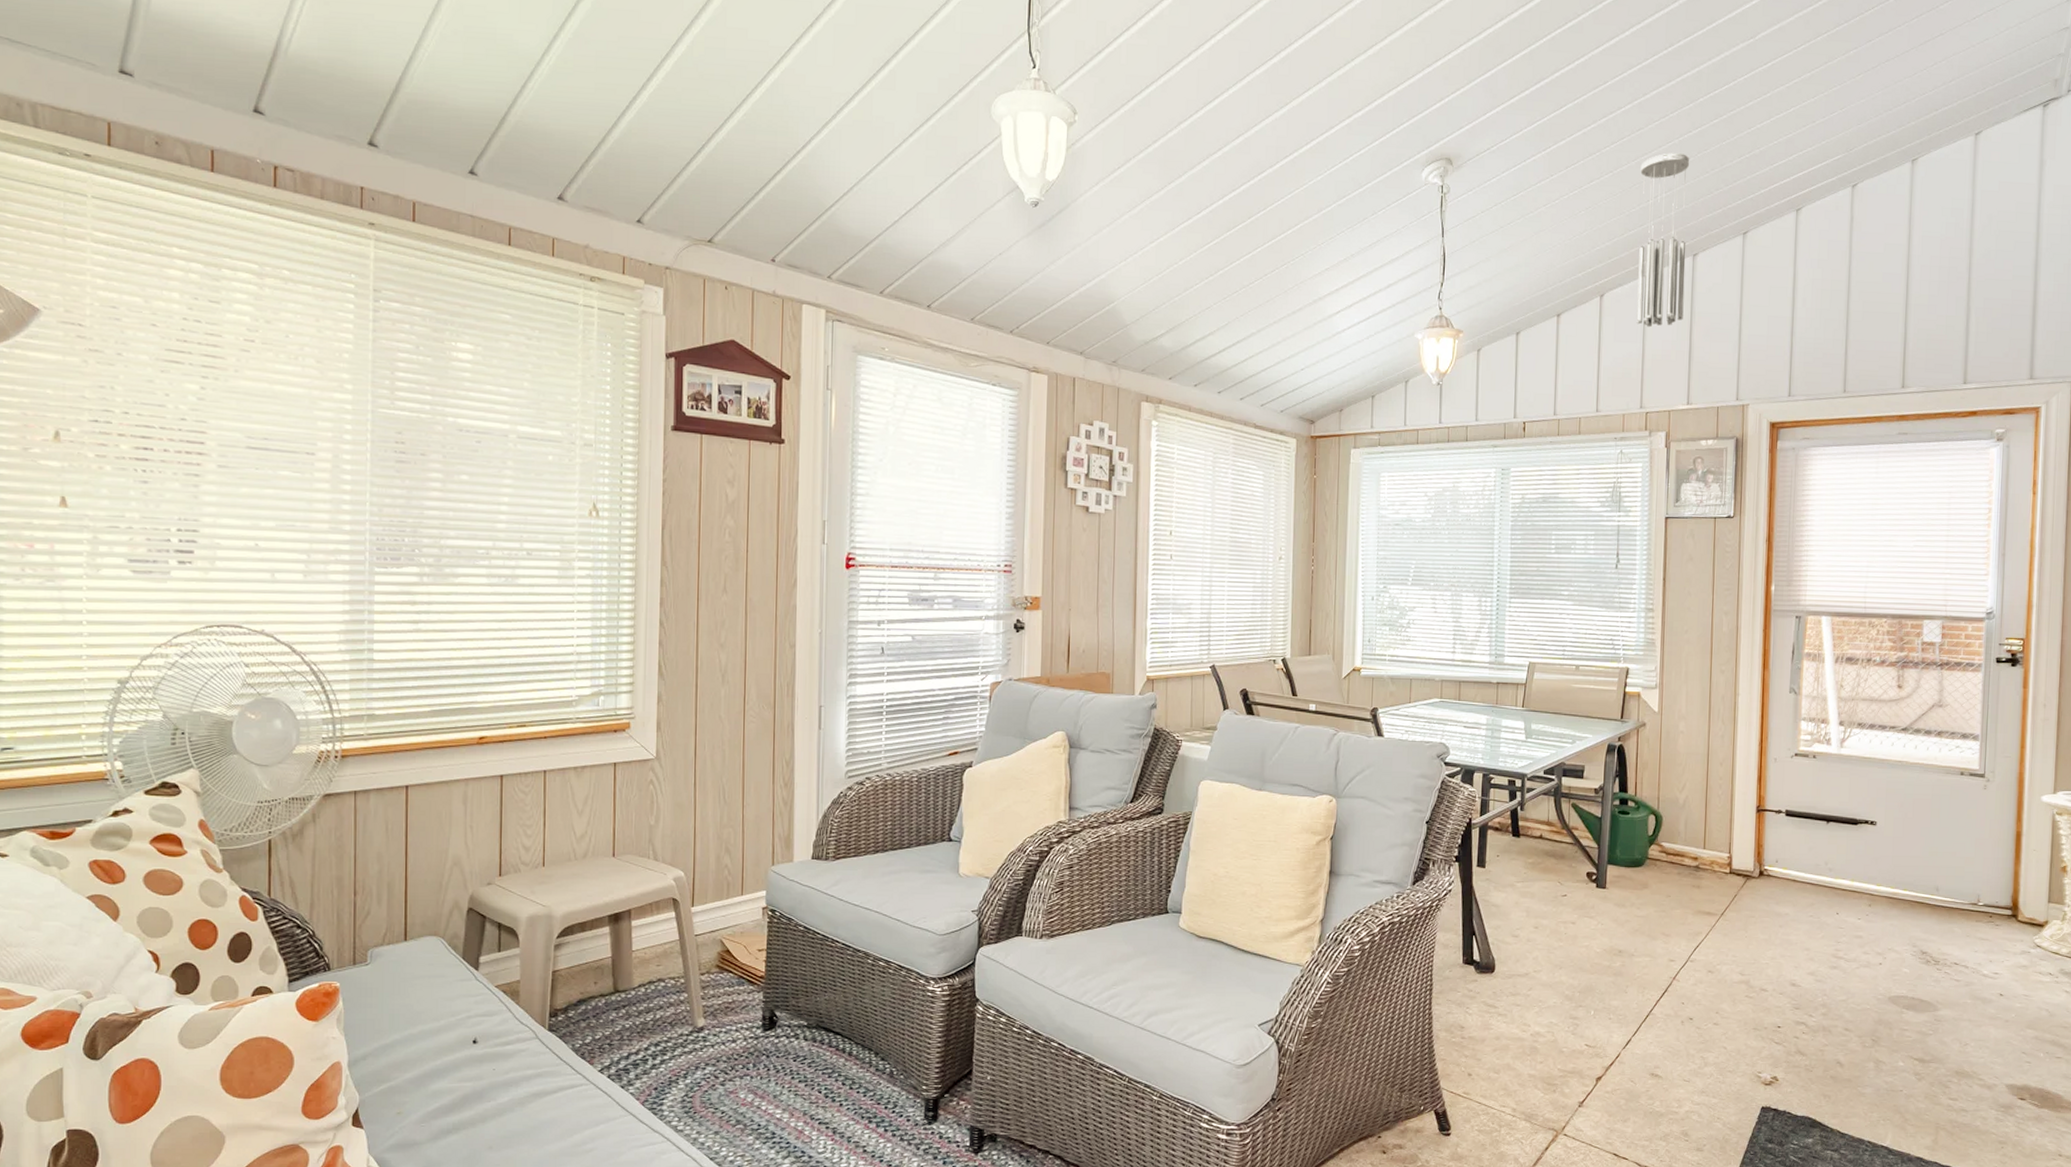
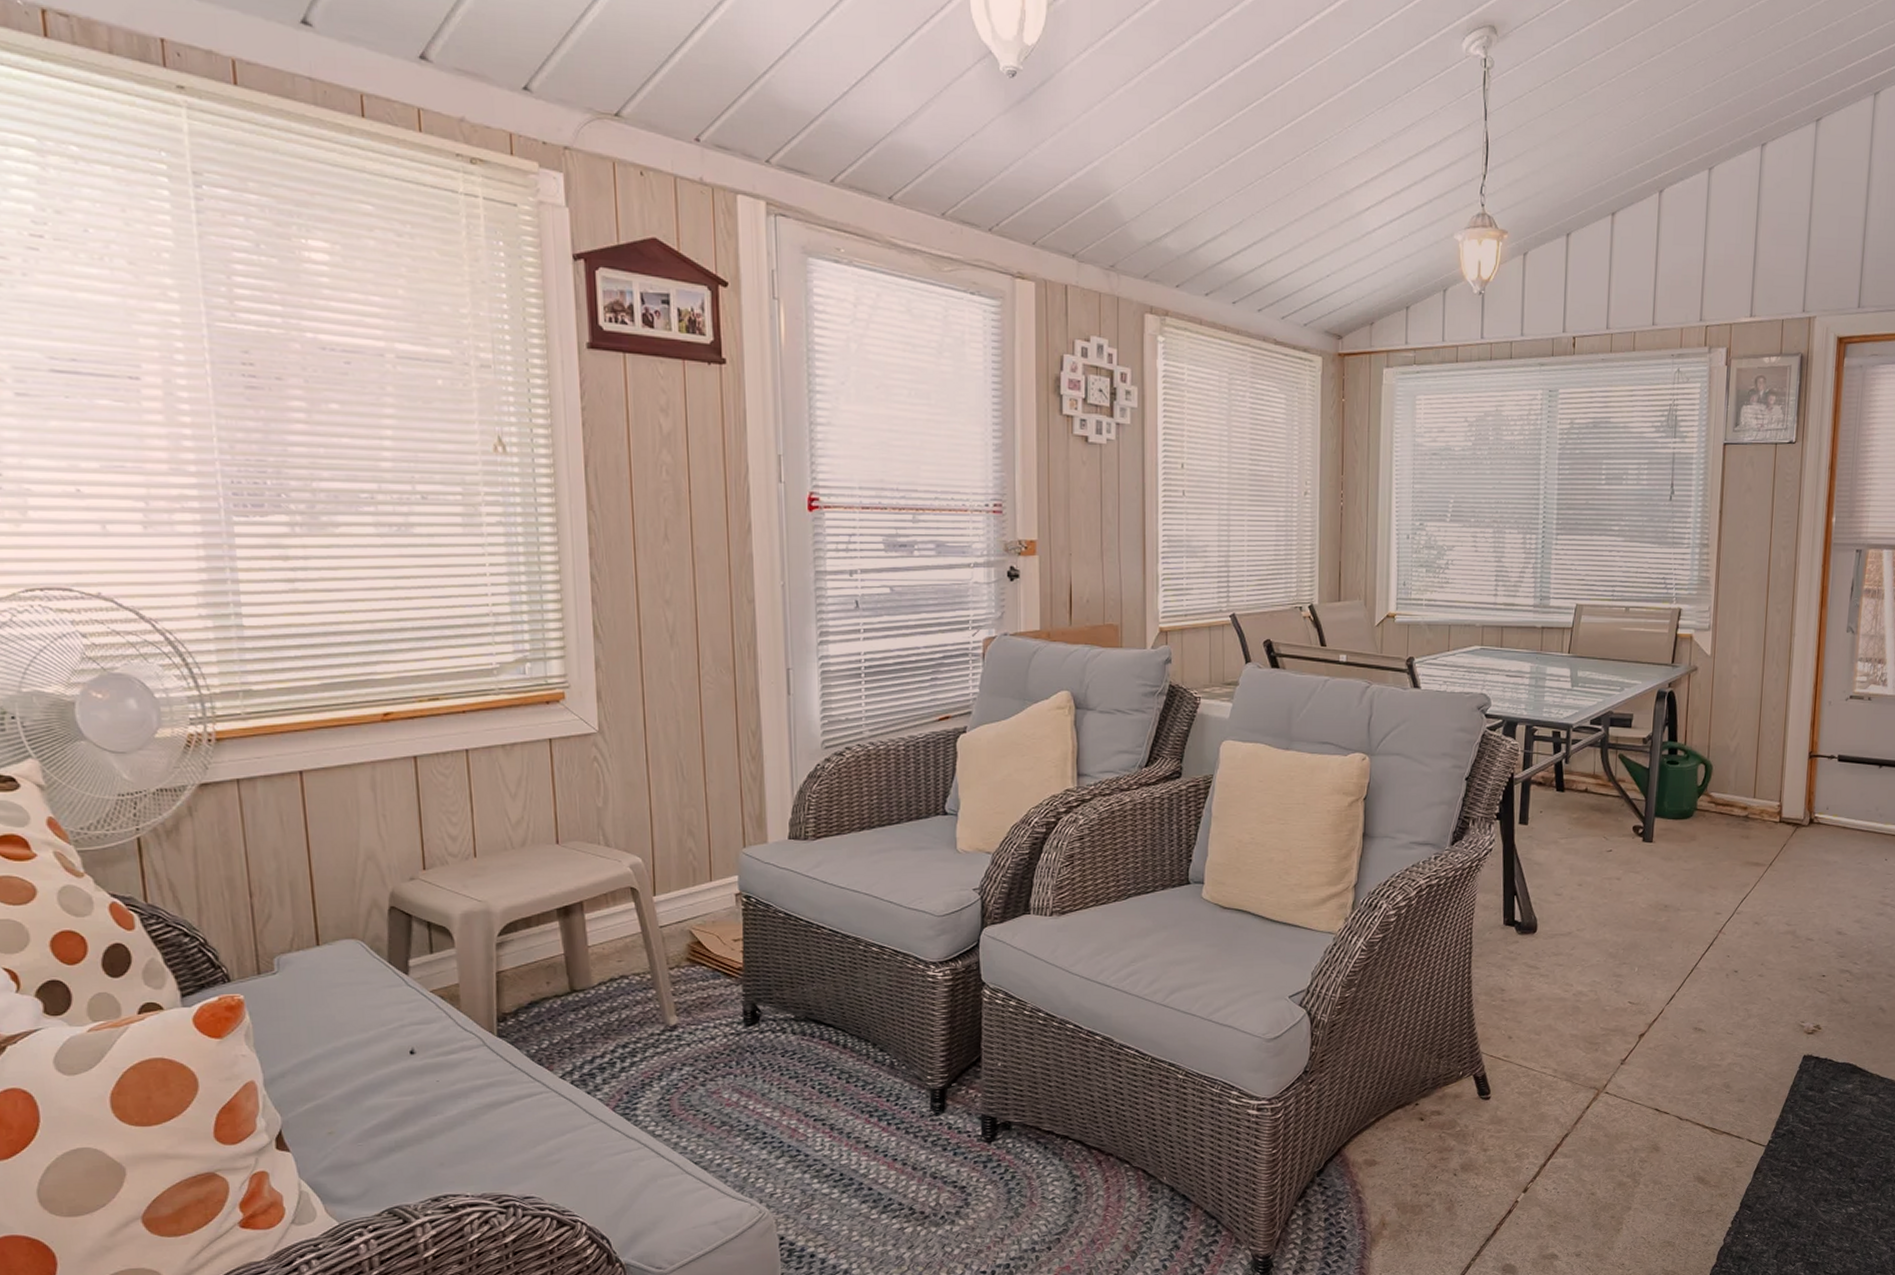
wind chime: present [1636,153,1690,328] -> none [1698,24,1761,229]

